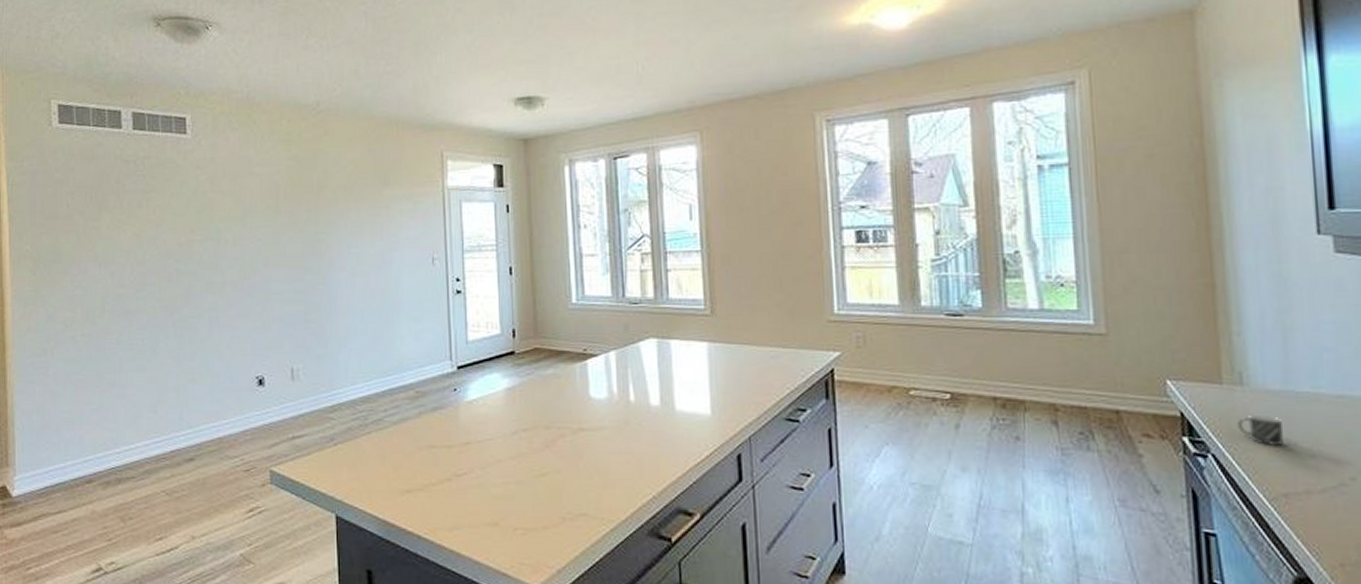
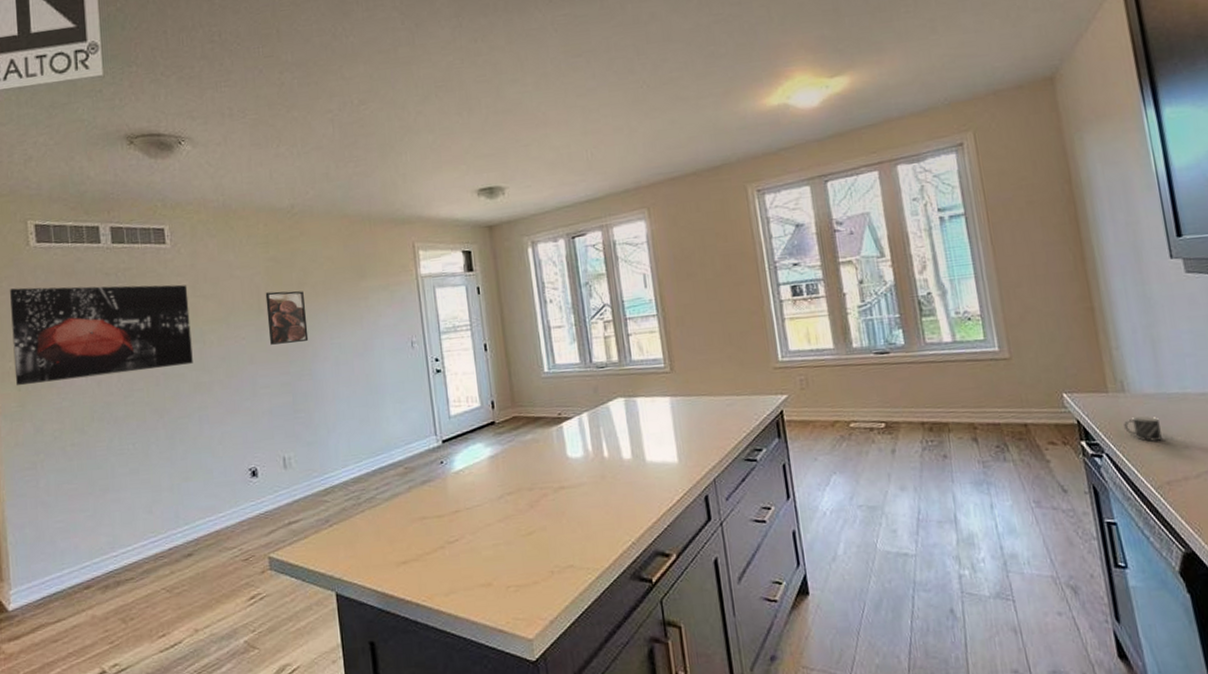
wall art: none [31,169,207,270] -> present [10,284,193,386]
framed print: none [284,193,326,249] -> present [265,290,309,345]

